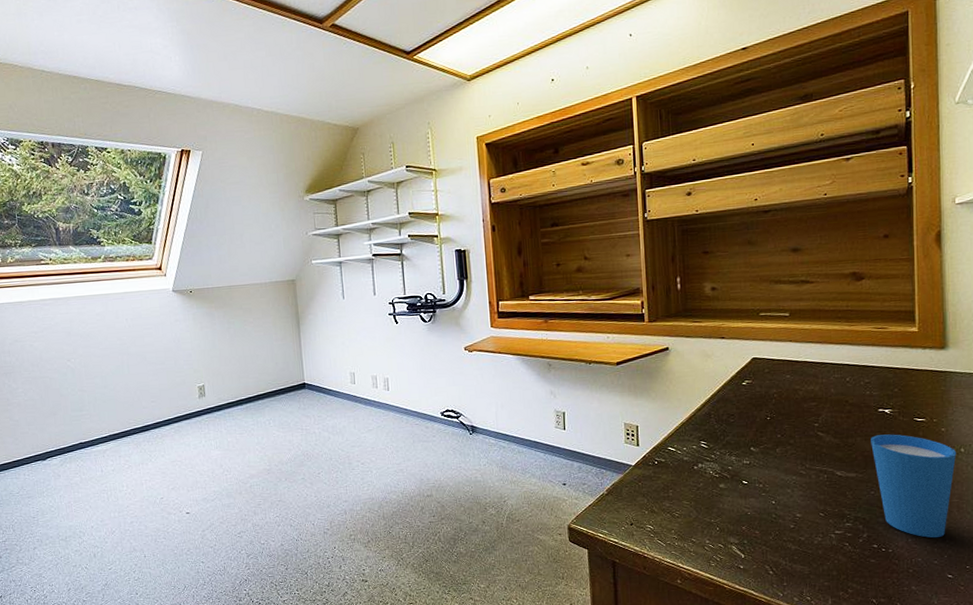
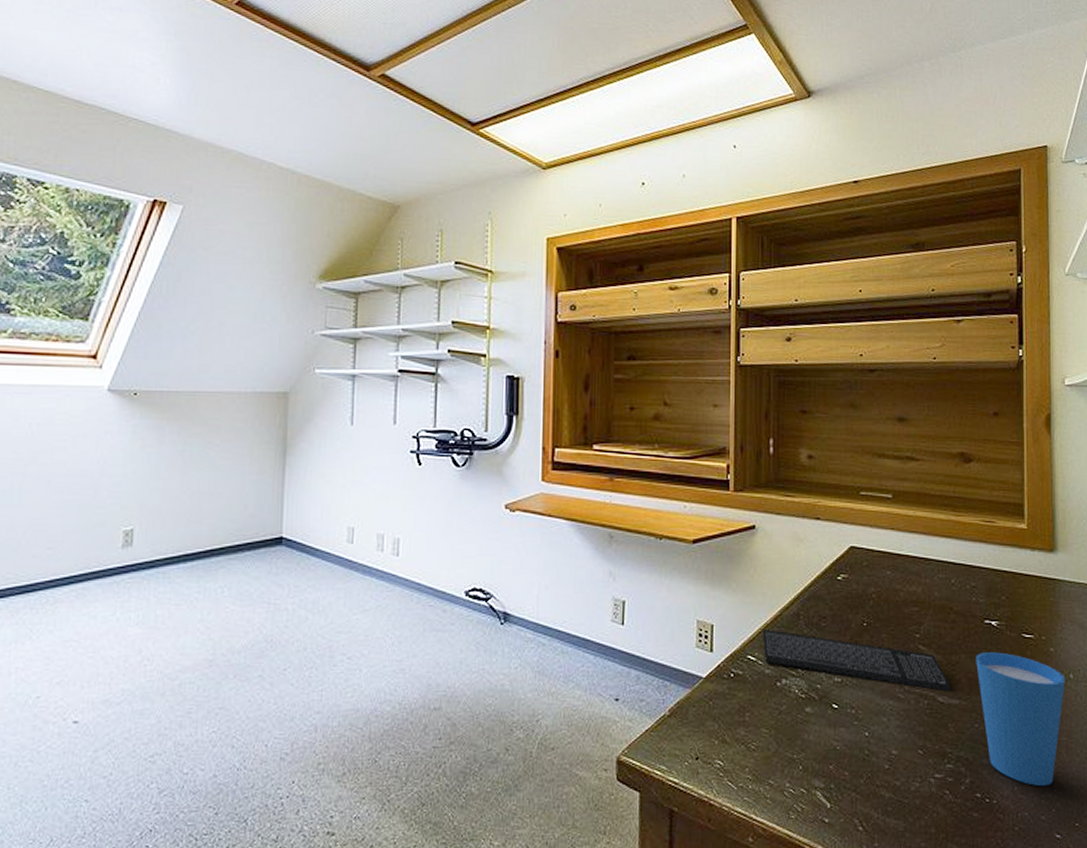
keyboard: none [679,427,849,468] -> present [762,630,952,692]

